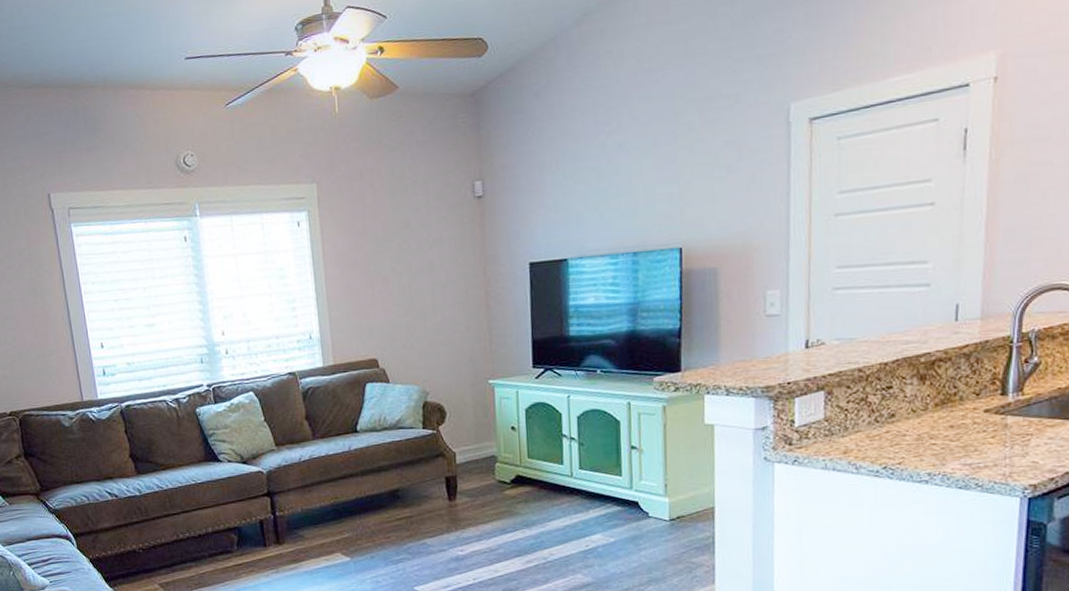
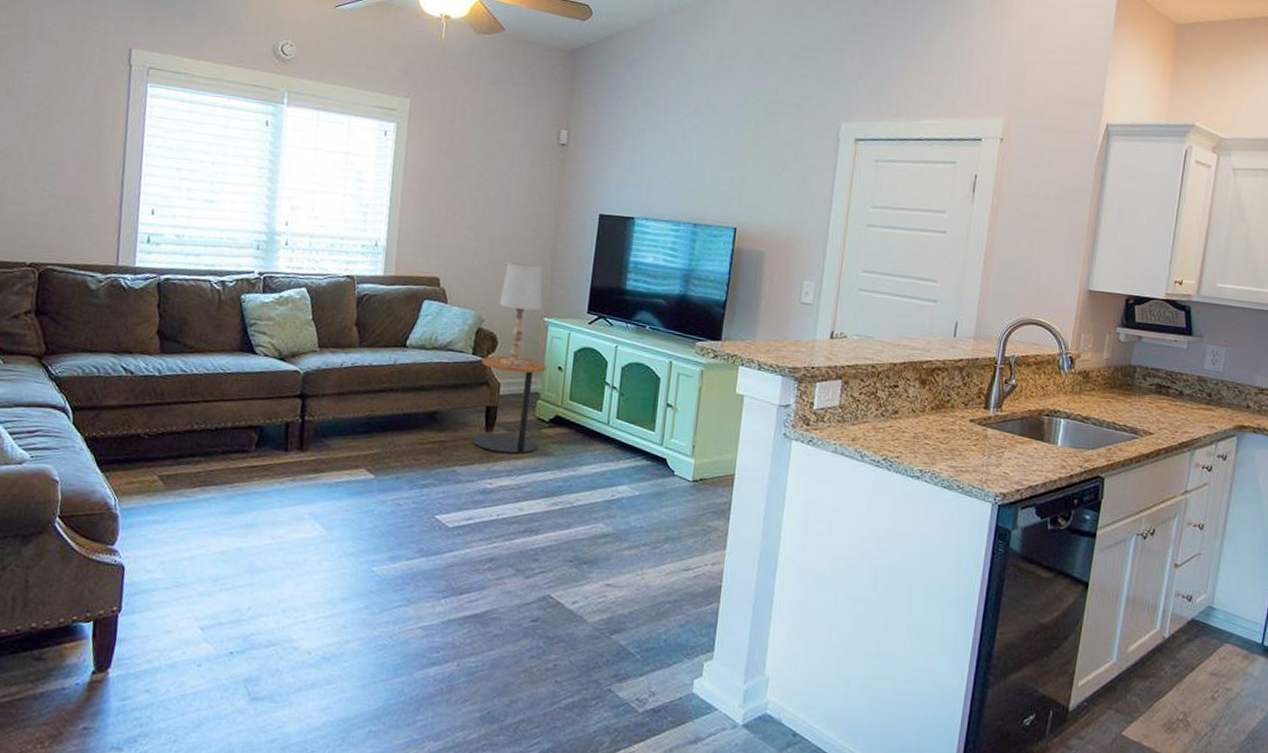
side table: none [434,424,504,520] -> present [472,356,546,455]
table lamp: none [440,328,484,434] -> present [499,262,543,367]

